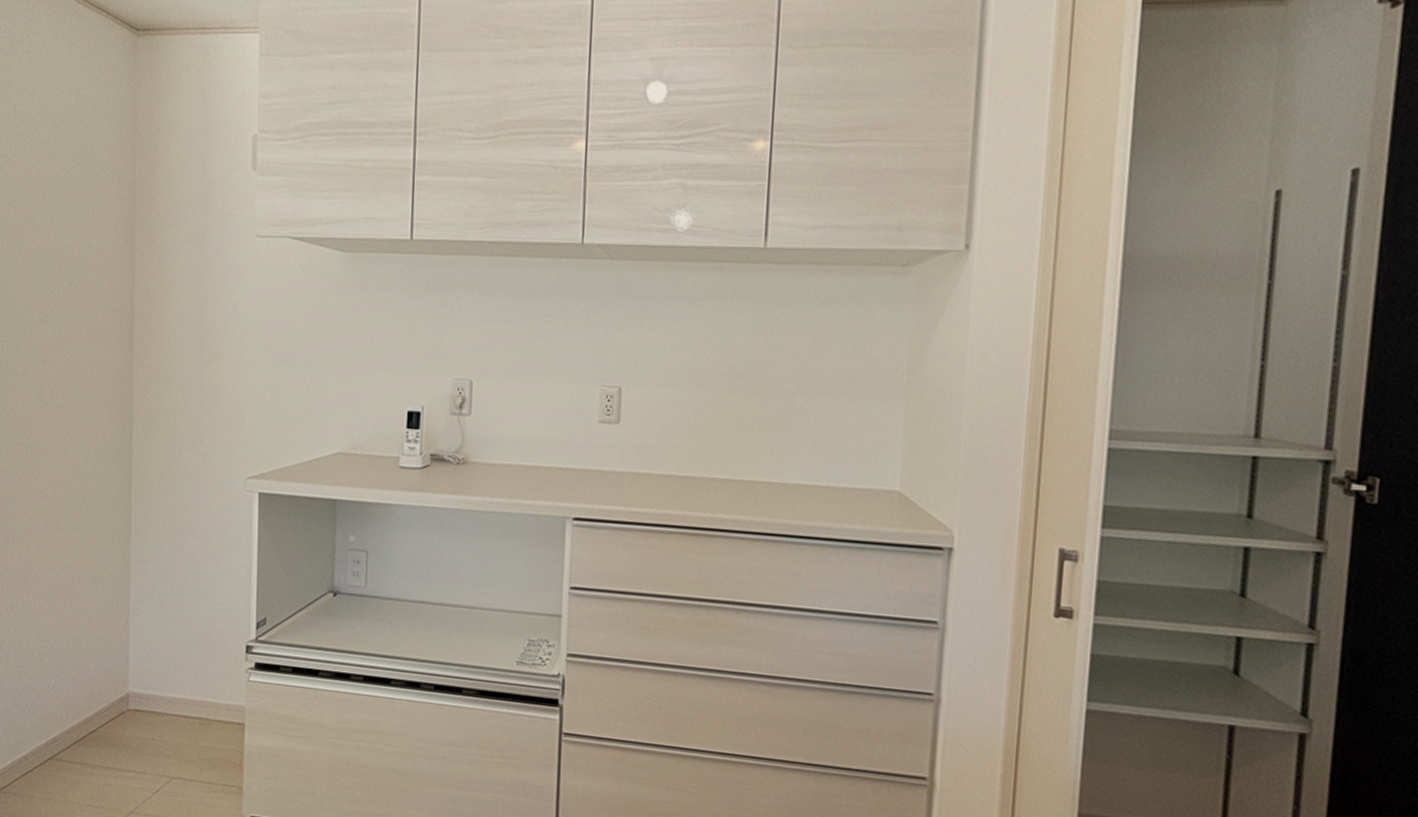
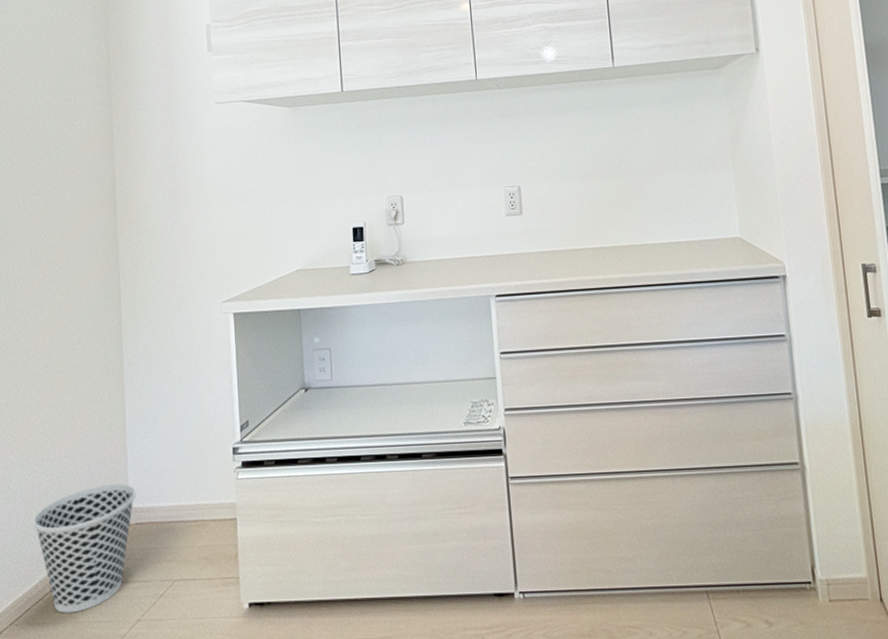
wastebasket: none [26,662,137,792] -> present [33,484,136,613]

